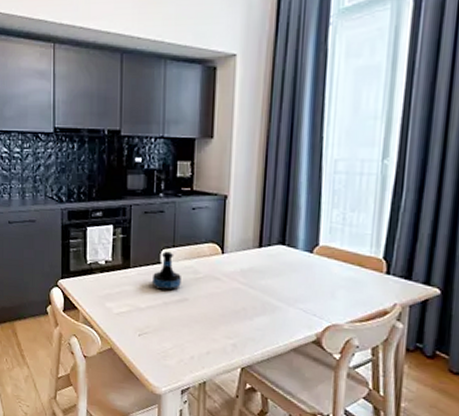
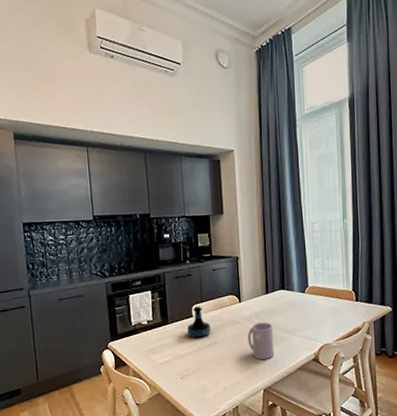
mug: none [227,282,263,331] -> present [247,322,275,360]

